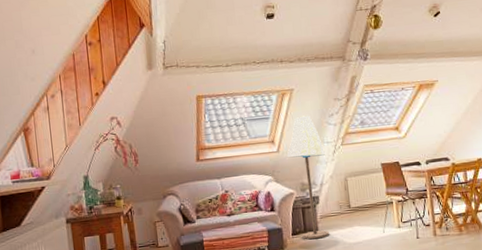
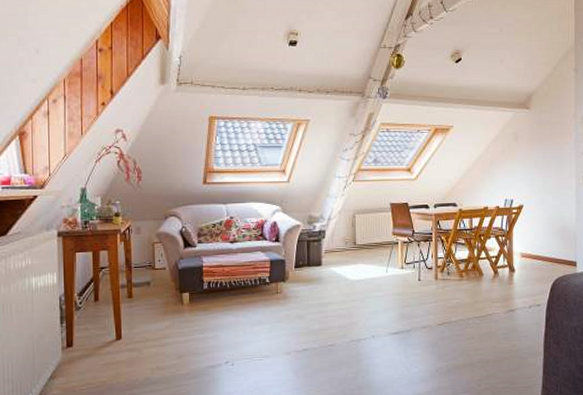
floor lamp: present [286,115,330,240] -> none [297,148,337,274]

